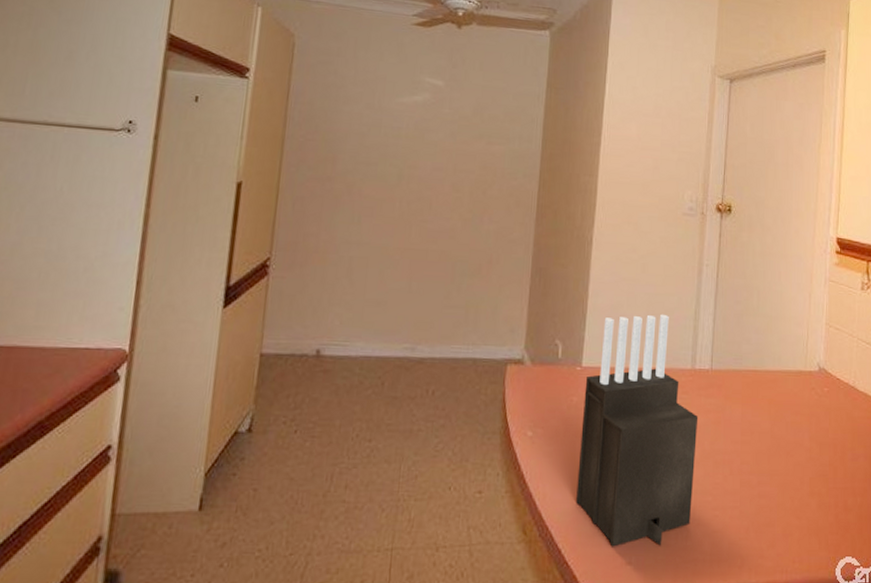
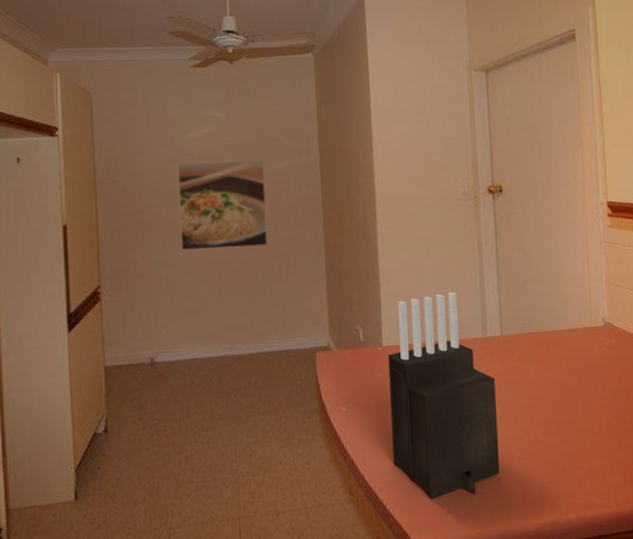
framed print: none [372,129,480,237] -> present [177,159,268,251]

